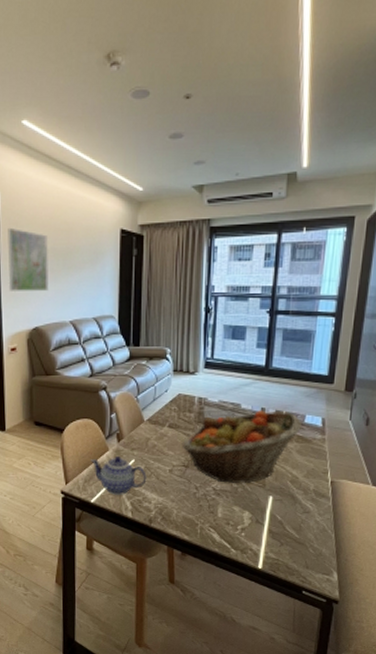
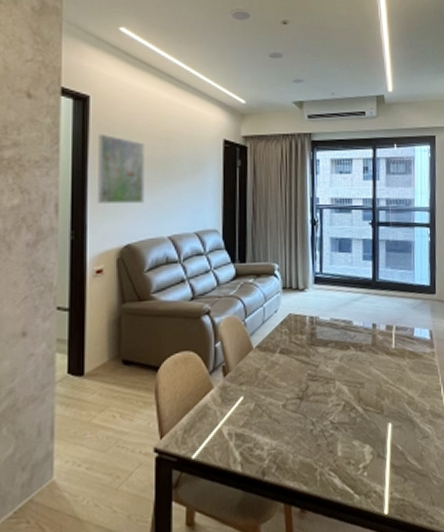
teapot: present [91,456,147,495] -> none [192,394,258,445]
fruit basket: present [181,410,301,483] -> none [295,326,411,414]

